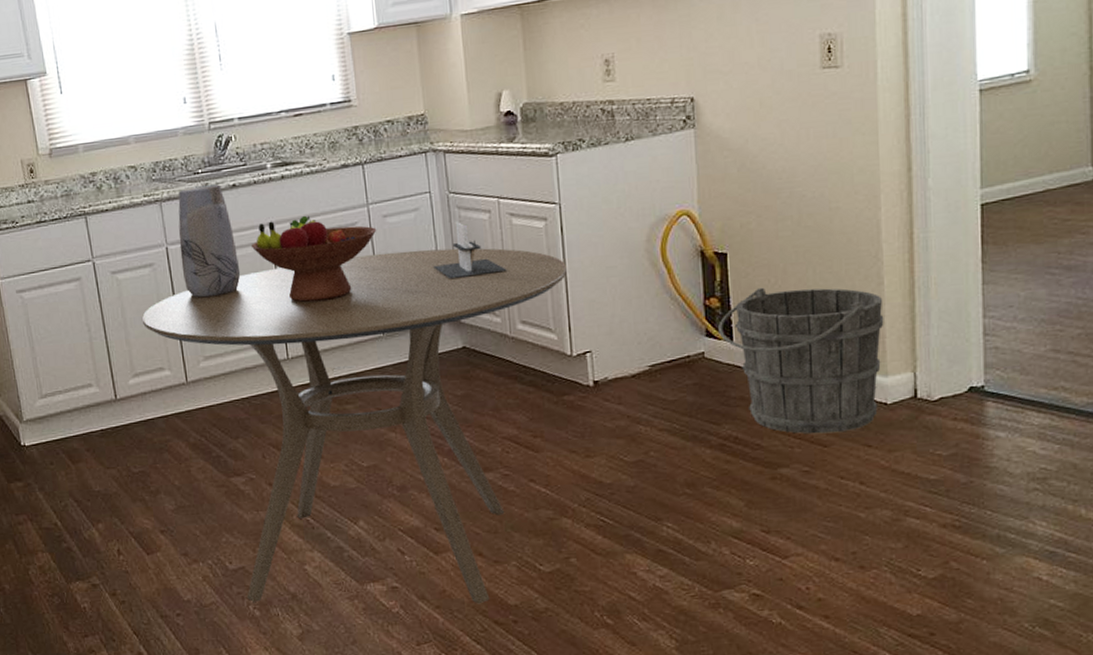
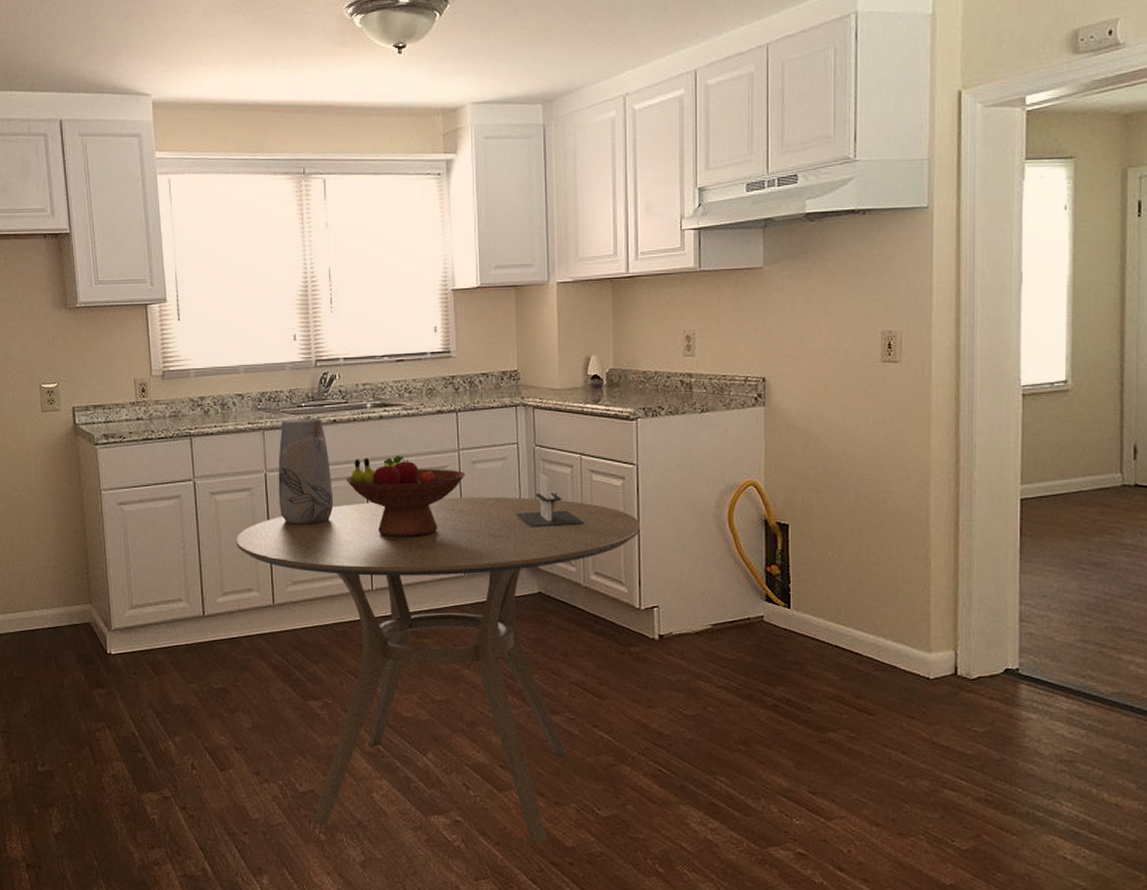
bucket: present [718,287,884,434] -> none [778,559,930,703]

